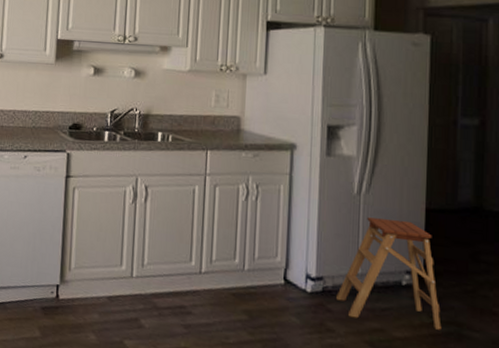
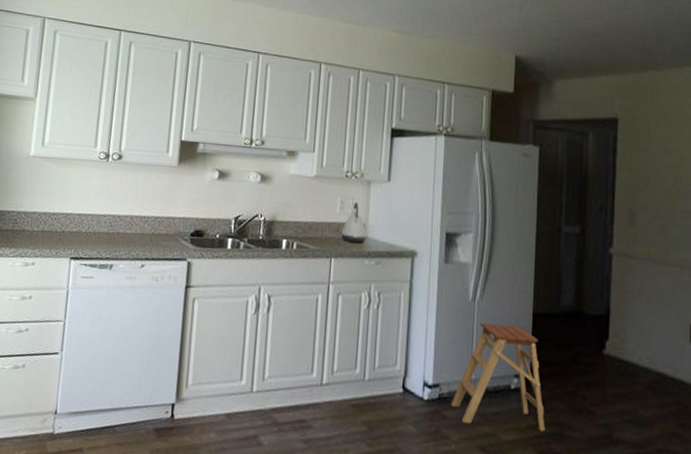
kettle: none [217,95,243,137] -> present [341,202,367,244]

